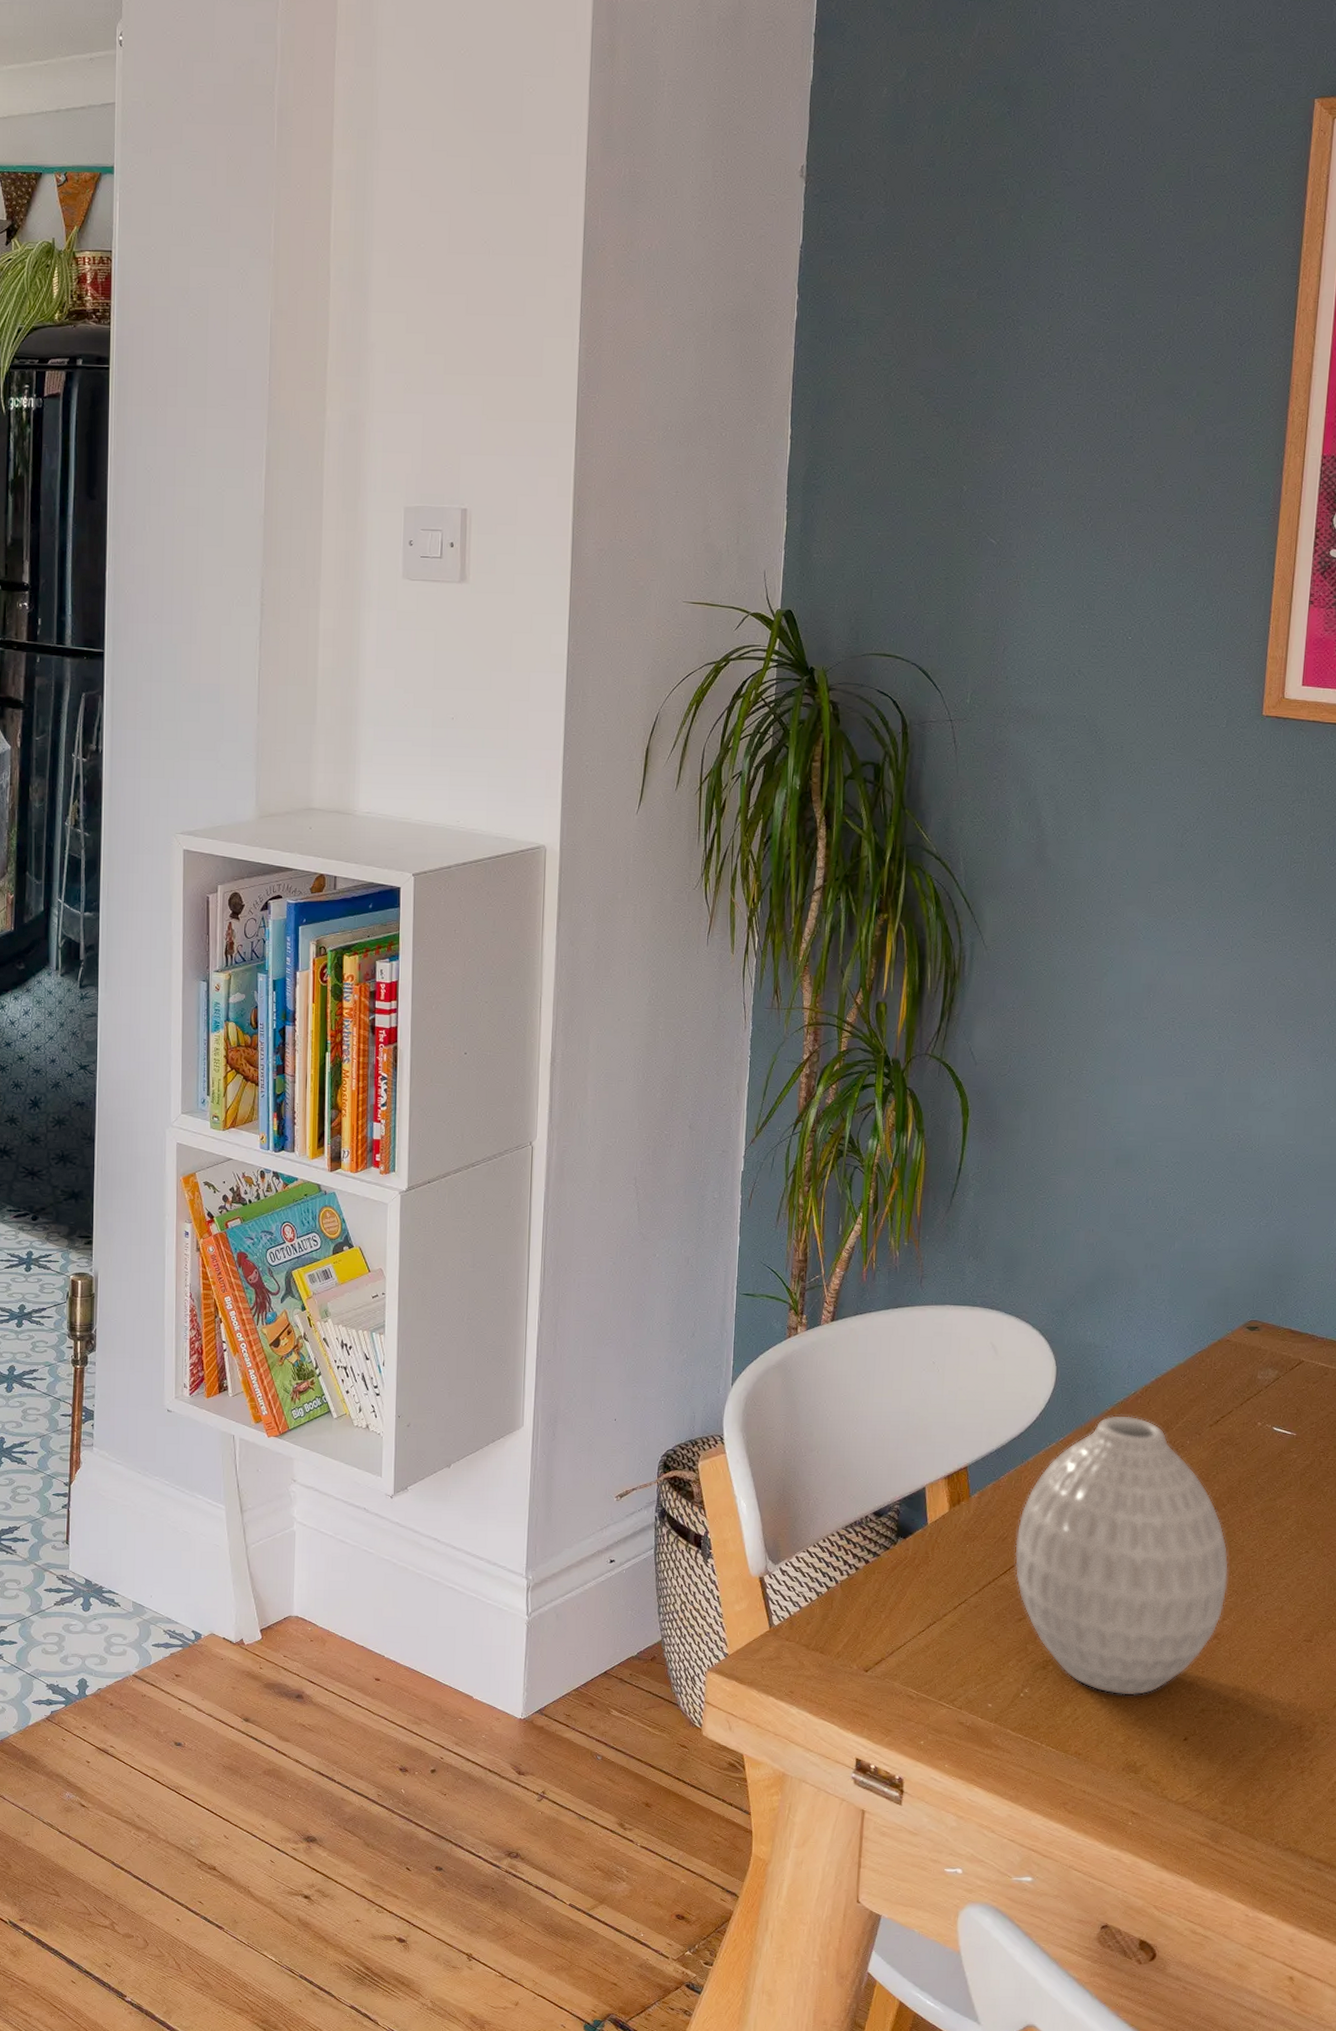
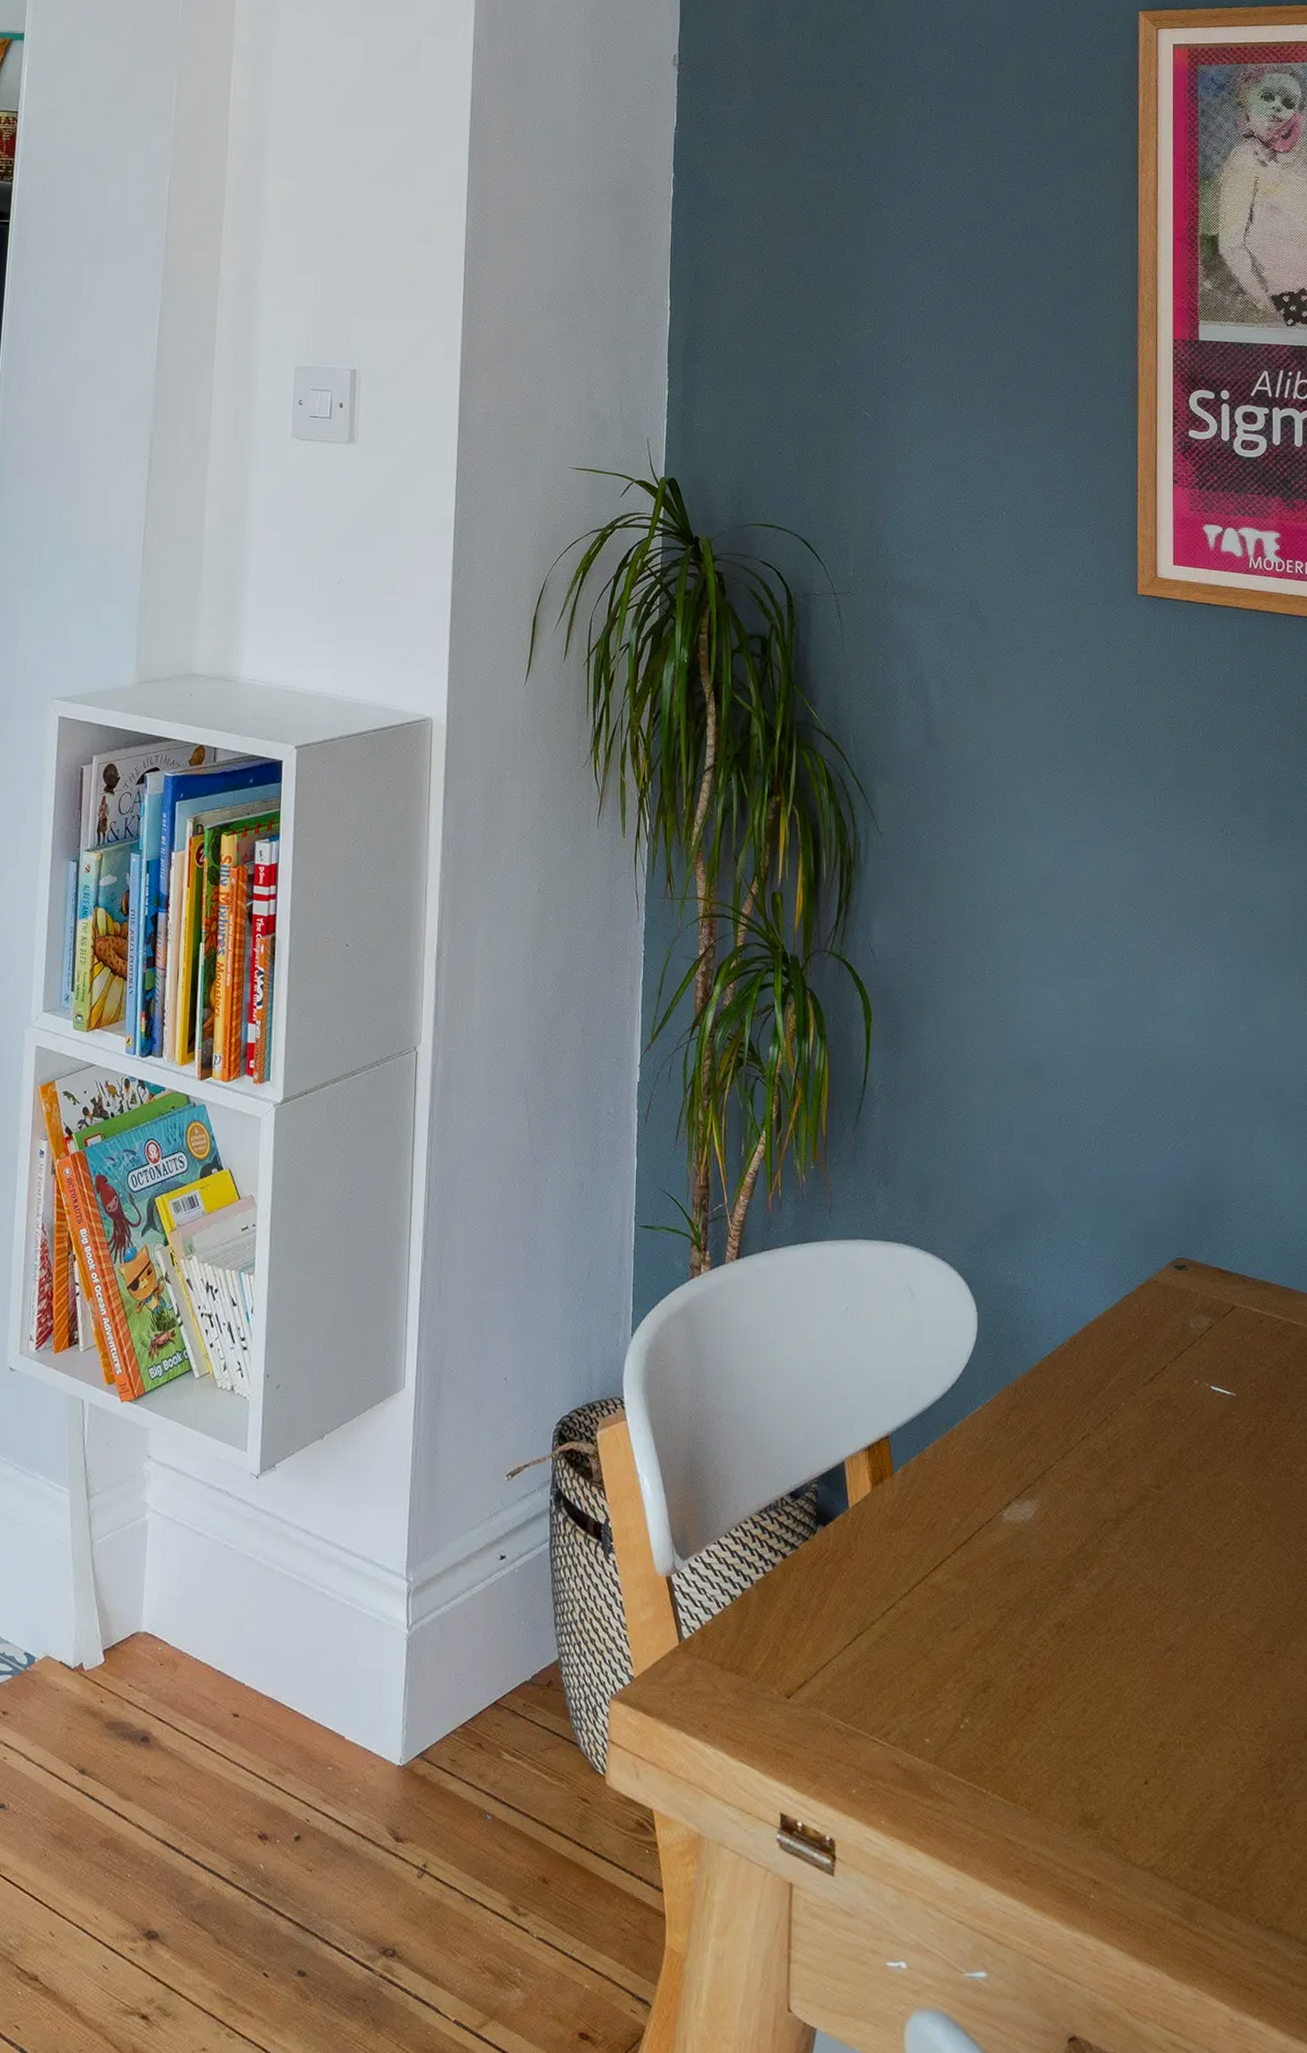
vase: present [1014,1415,1229,1696] -> none [945,1372,1178,1726]

